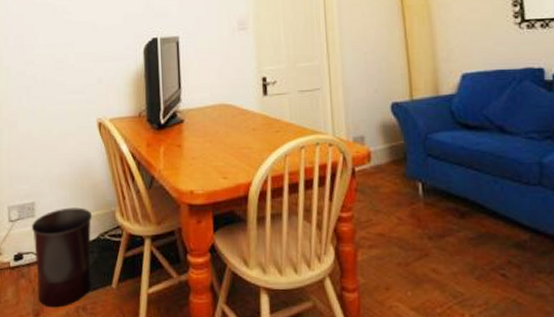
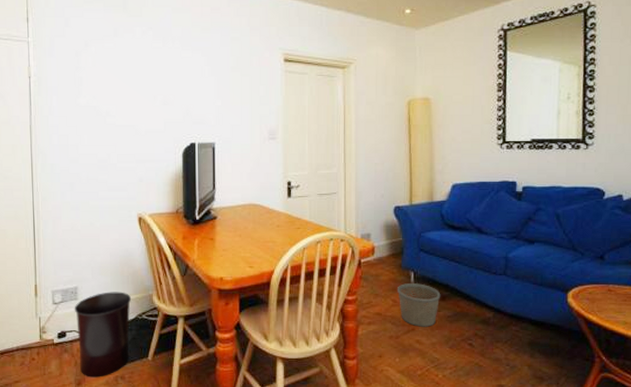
basket: none [401,197,459,252] -> present [396,283,441,327]

